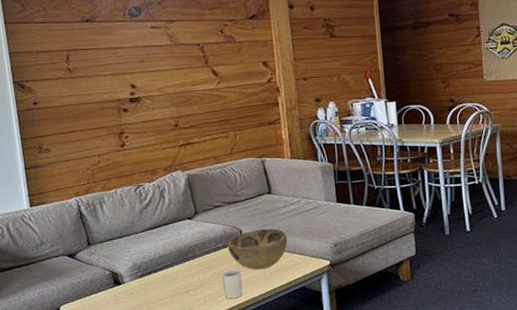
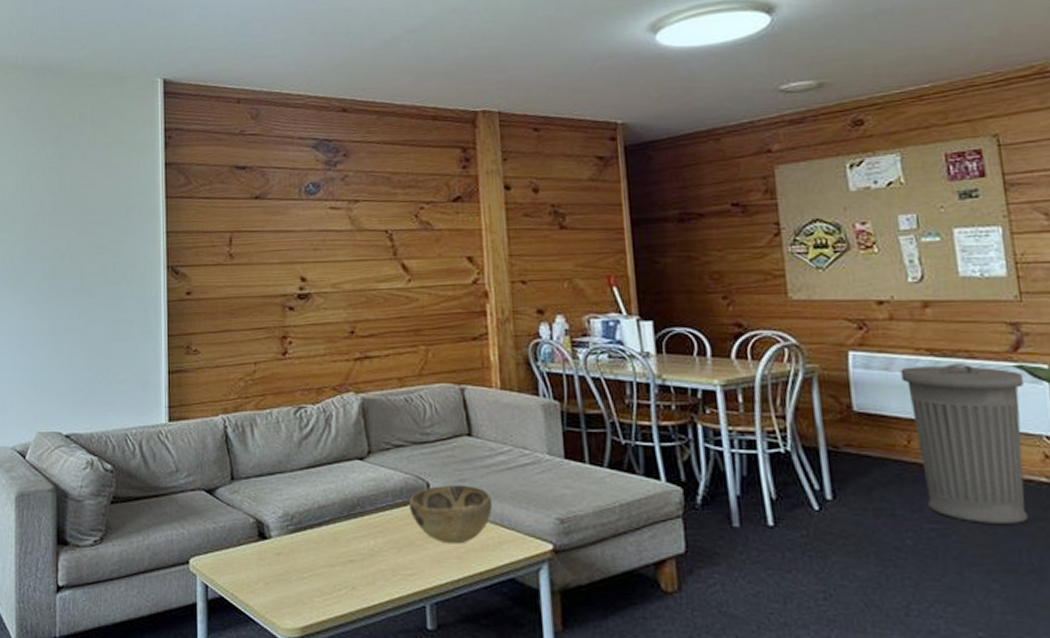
mug: present [222,269,243,299] -> none [398,538,427,582]

